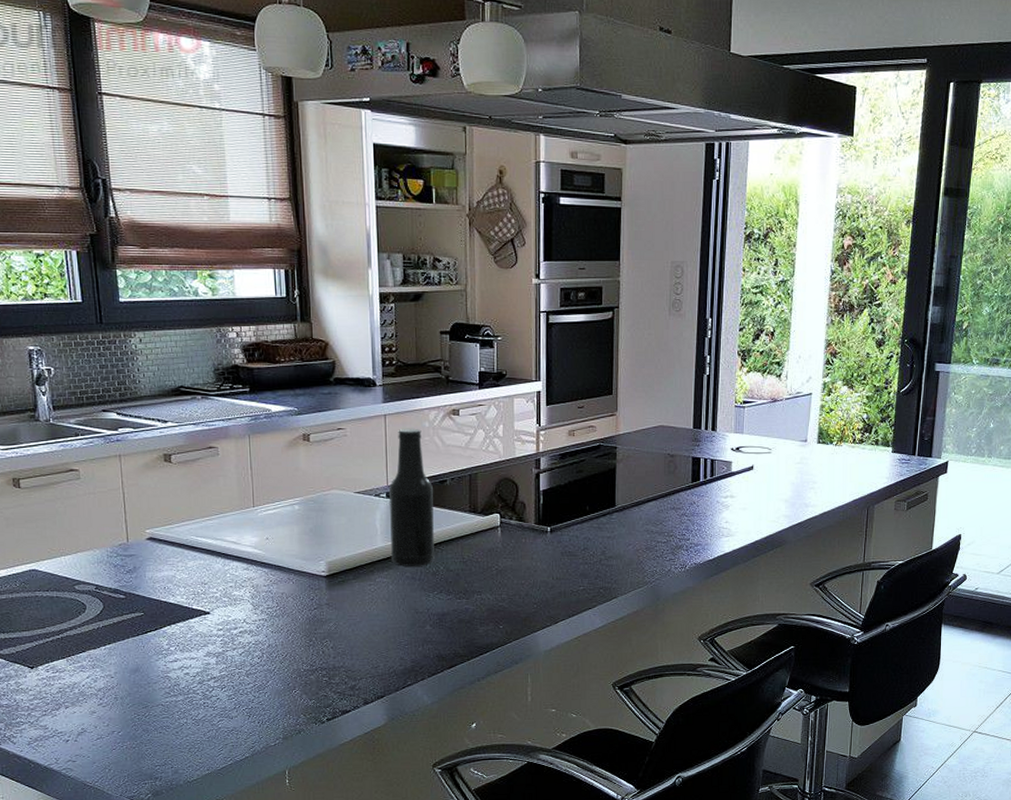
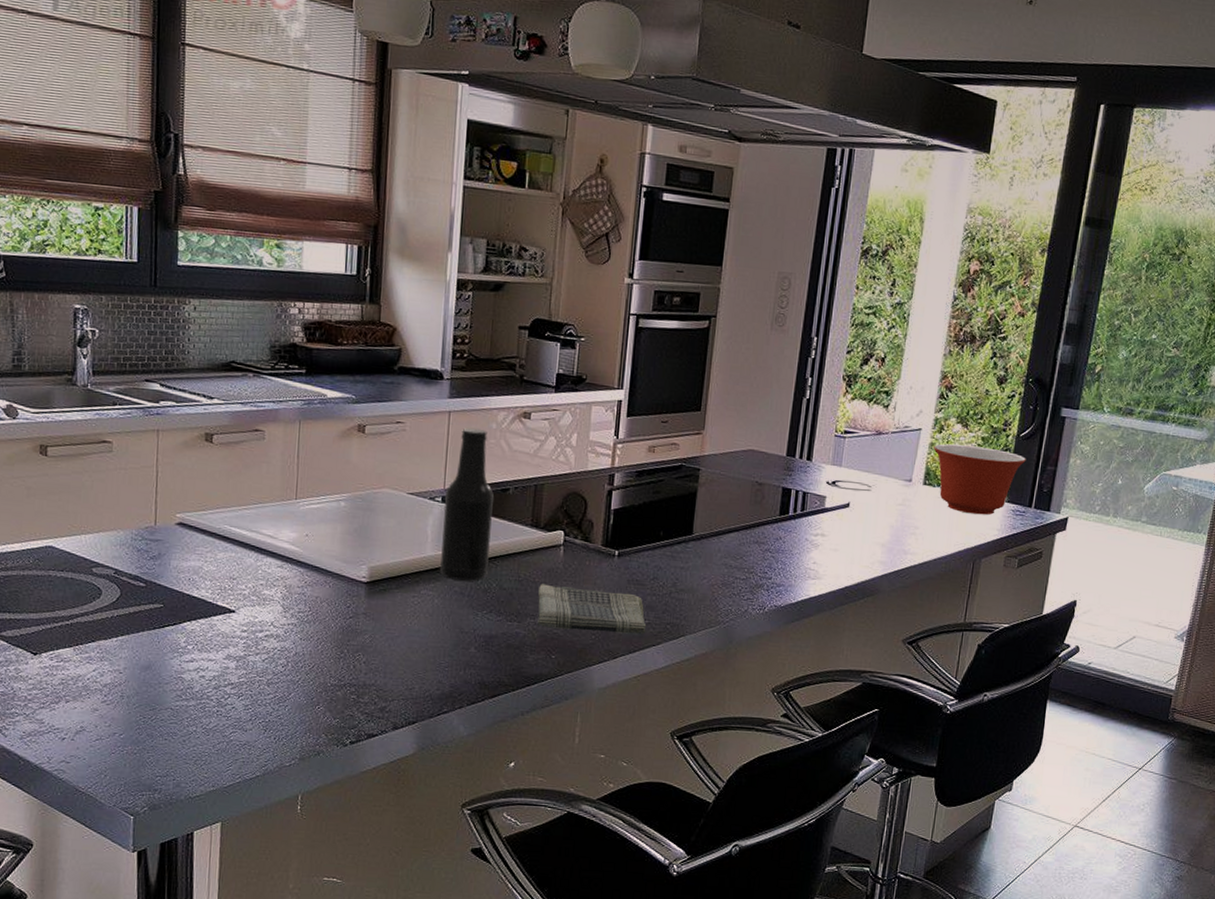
dish towel: none [482,563,582,602] -> present [537,584,647,635]
mixing bowl: none [824,405,907,466] -> present [933,443,1026,515]

